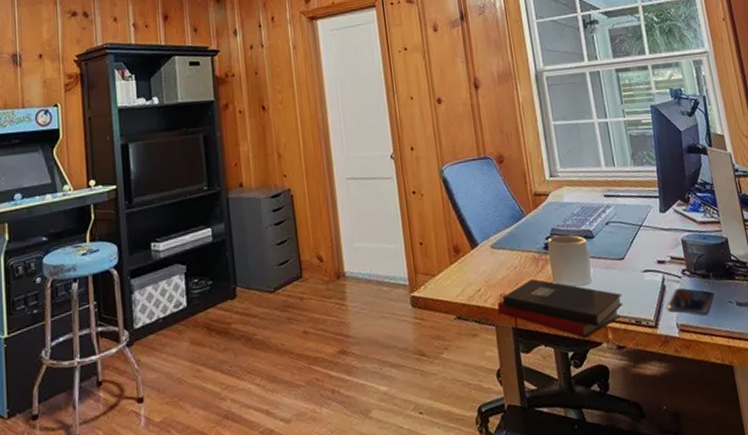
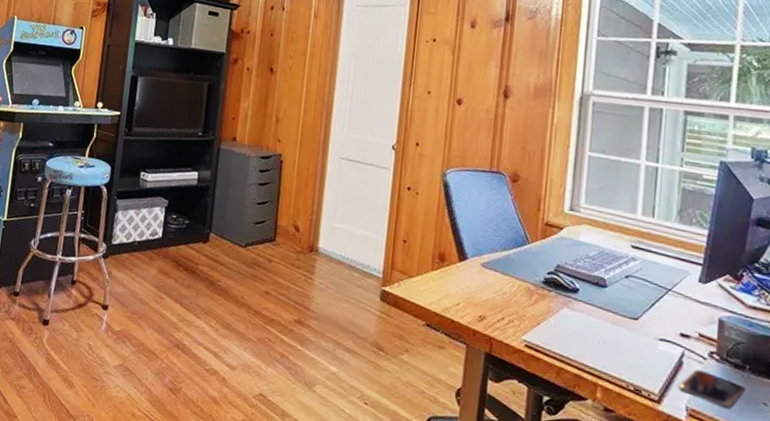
hardback book: present [497,279,623,338] -> none [473,309,626,388]
mug: present [547,234,593,288] -> none [544,272,597,336]

